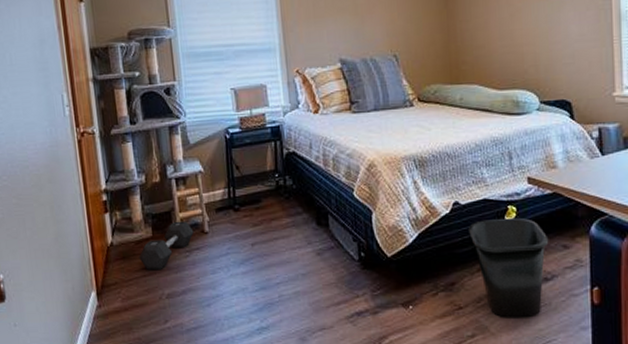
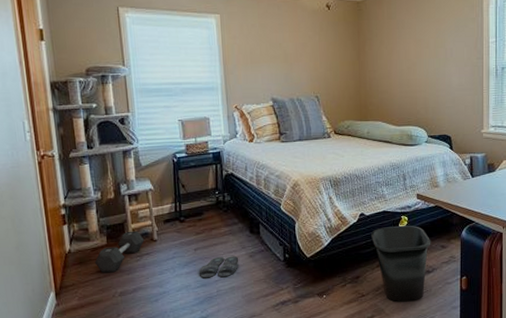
slippers: none [257,253,305,280] -> present [198,256,239,279]

